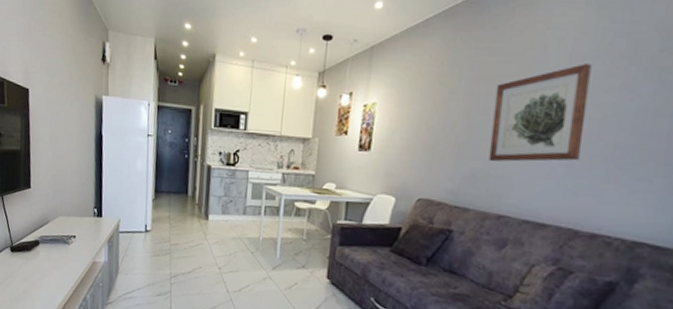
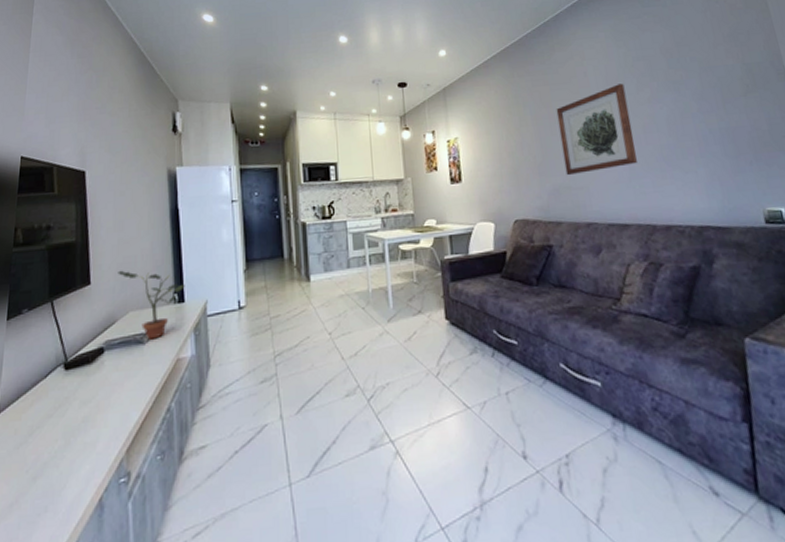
potted plant: none [51,180,104,243] -> present [118,270,185,340]

